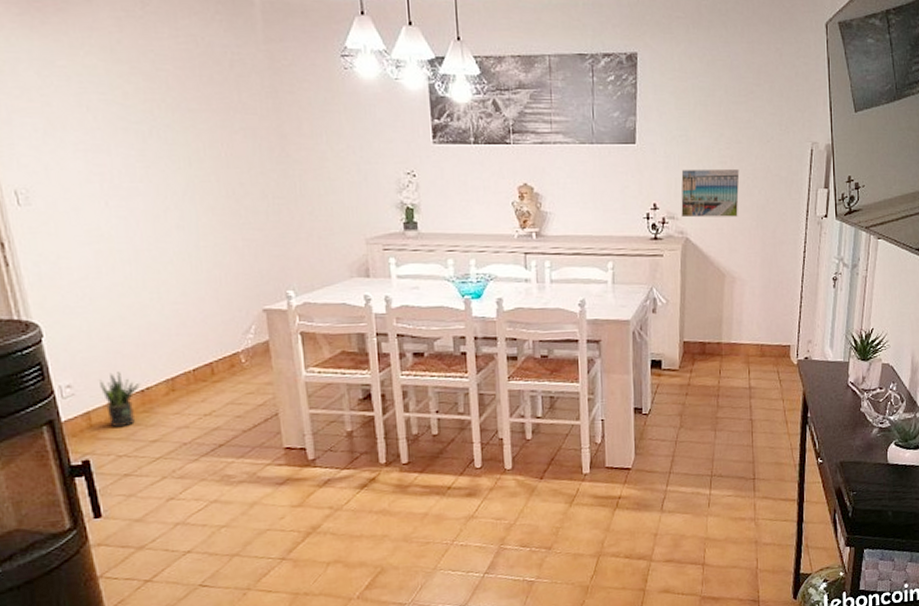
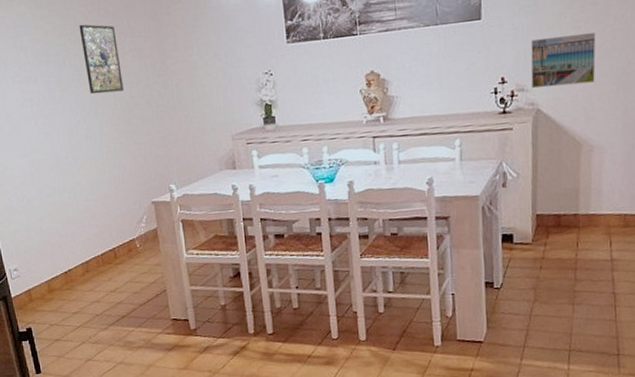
potted plant: present [100,372,140,427] -> none [36,257,64,301]
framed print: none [172,90,231,176] -> present [79,24,124,95]

